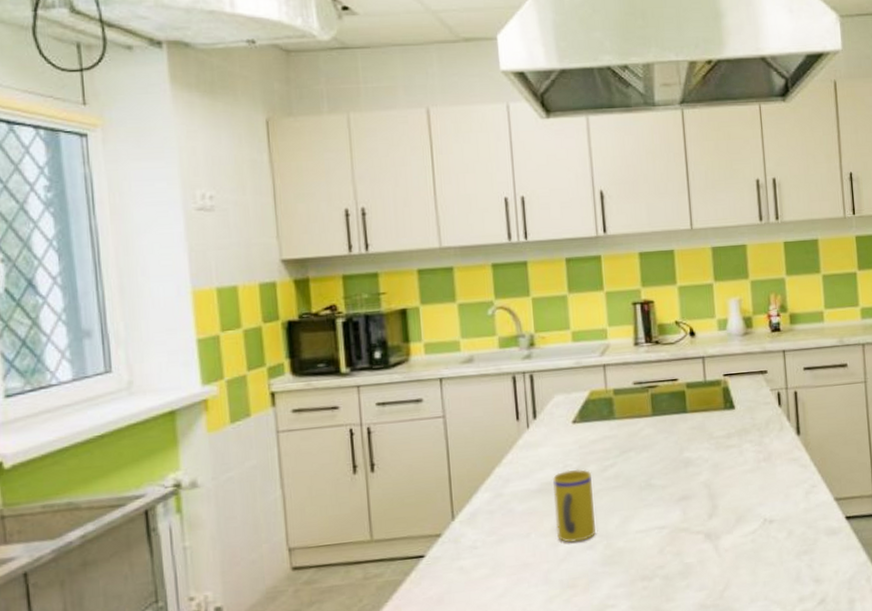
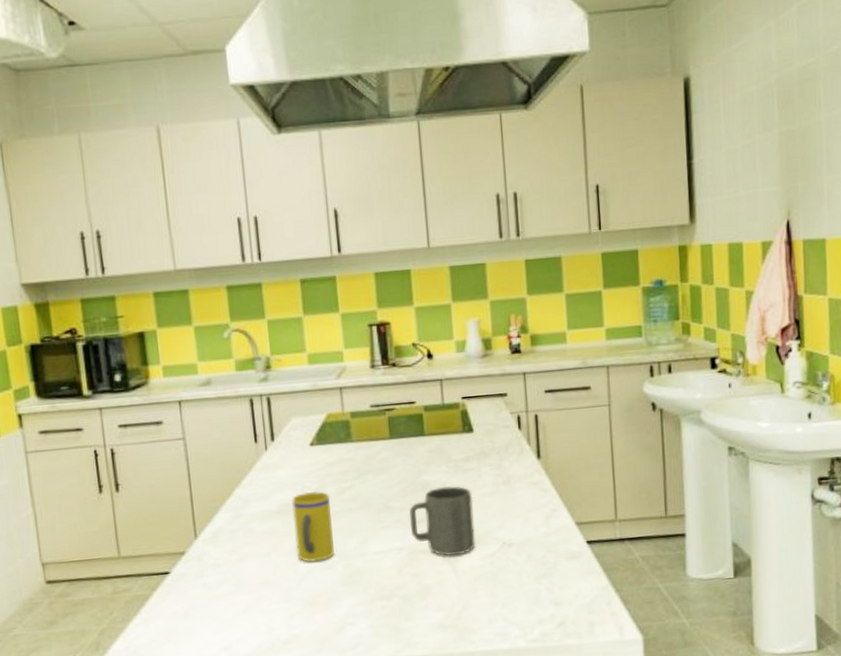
mug: none [671,462,737,534] -> present [409,485,476,556]

